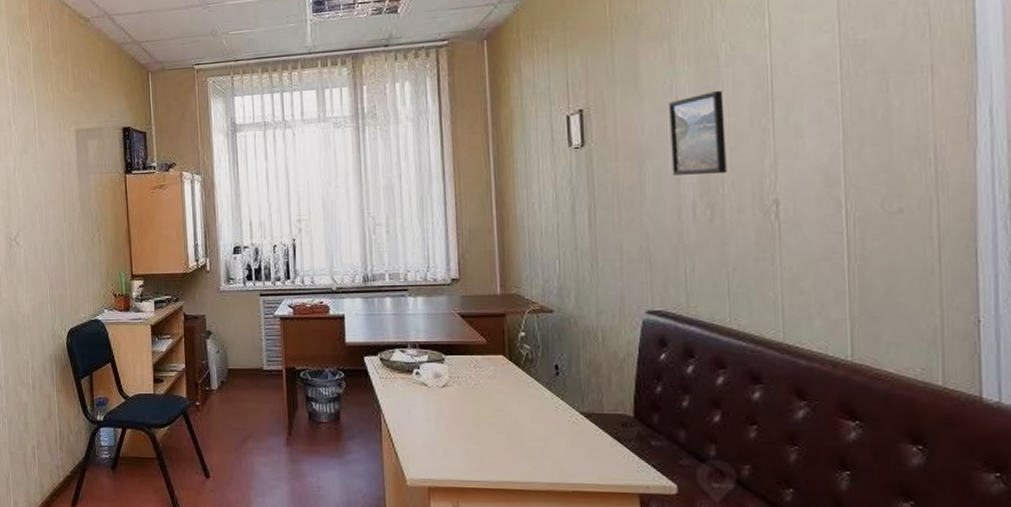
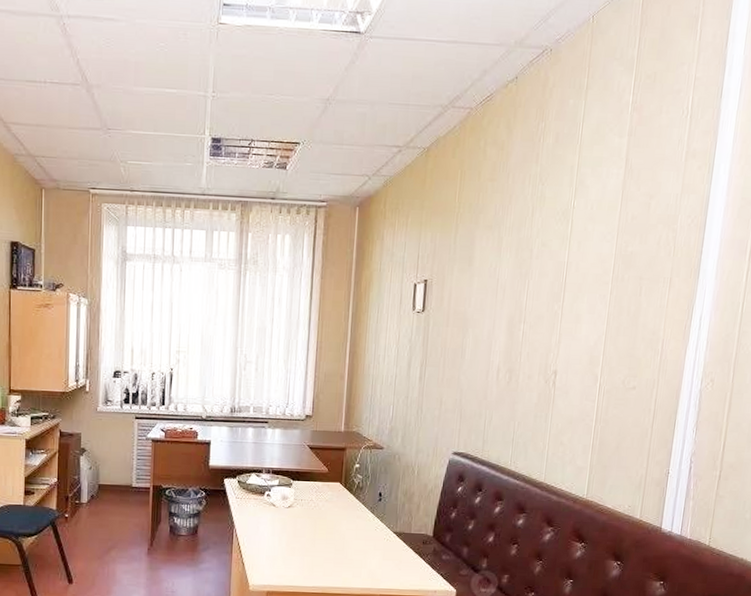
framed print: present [669,90,727,175] -> none [486,277,532,345]

